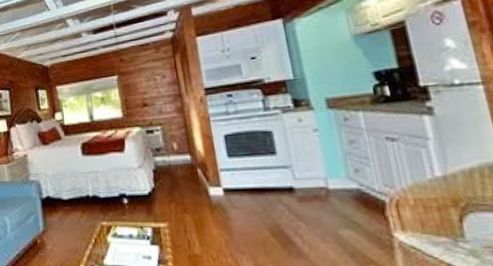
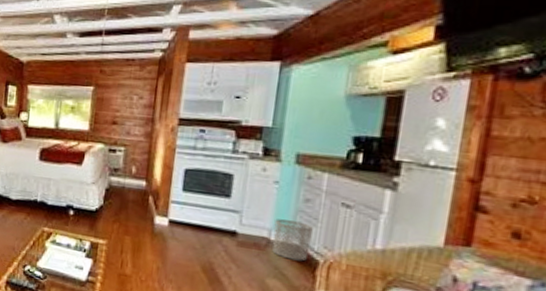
waste bin: none [327,164,372,205] -> present [272,219,313,262]

